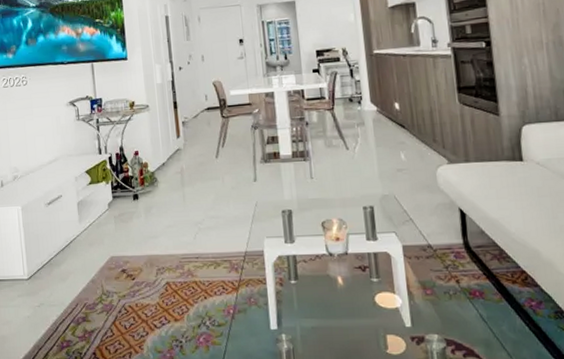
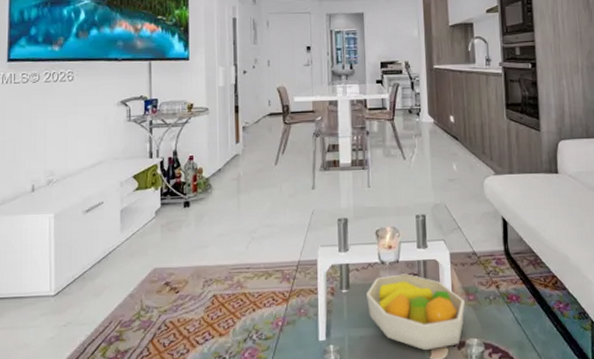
fruit bowl: none [316,266,422,344] -> present [367,274,465,351]

